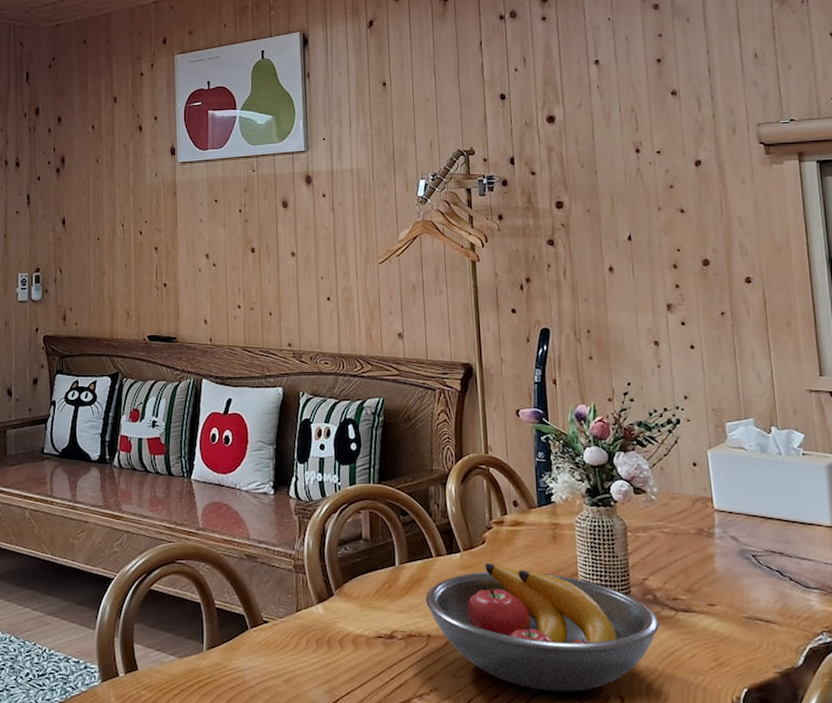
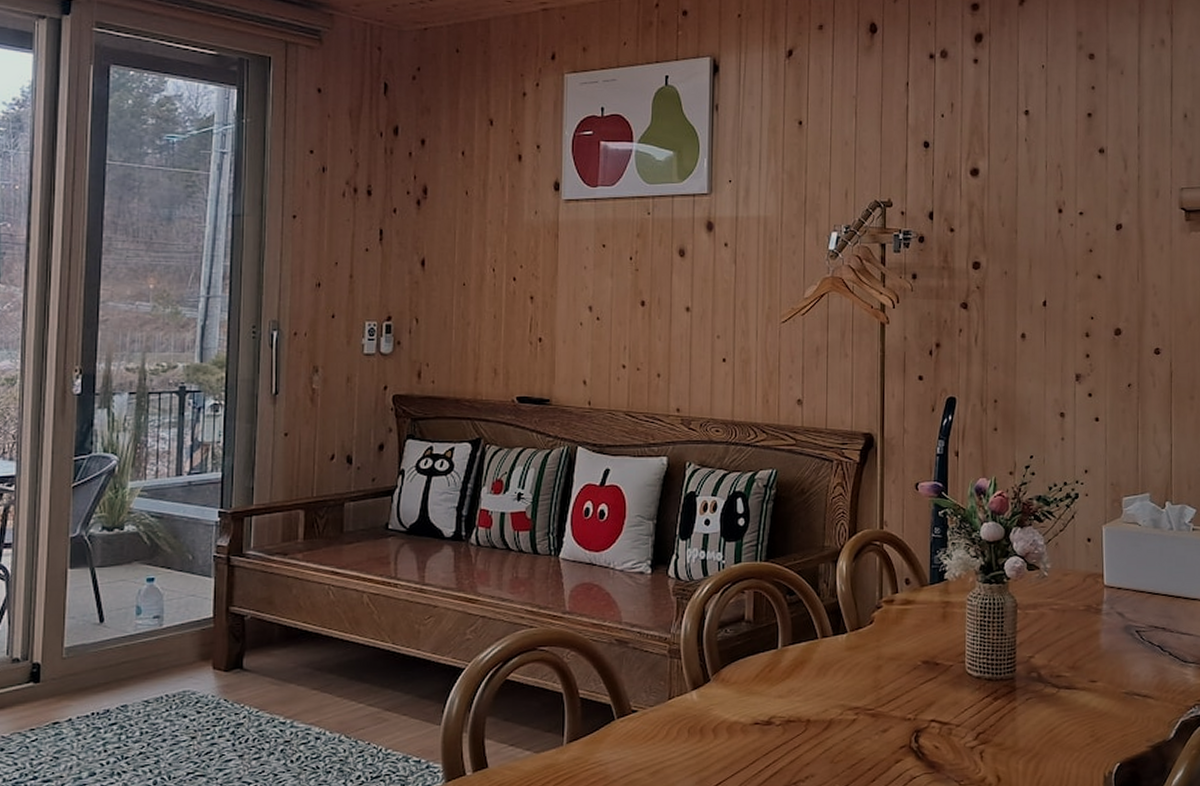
fruit bowl: present [425,562,659,692] -> none [807,642,1041,774]

